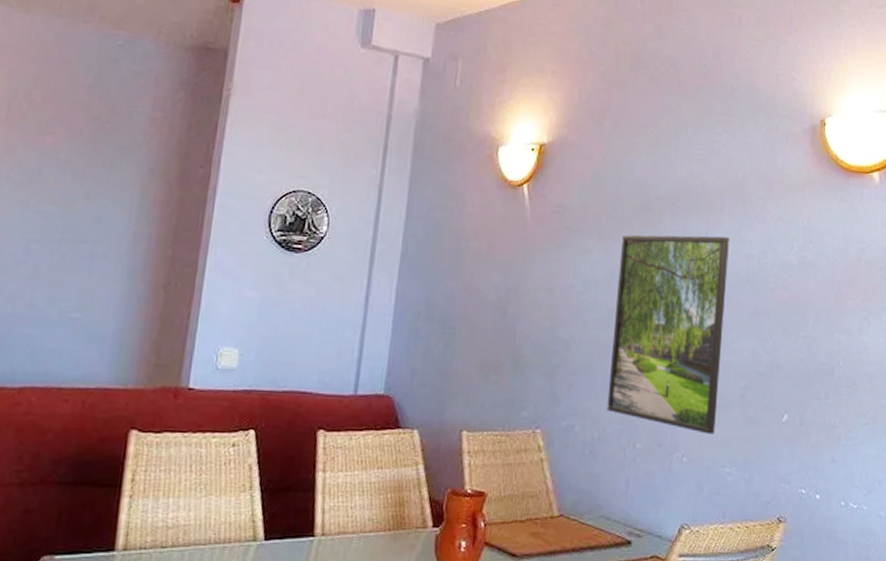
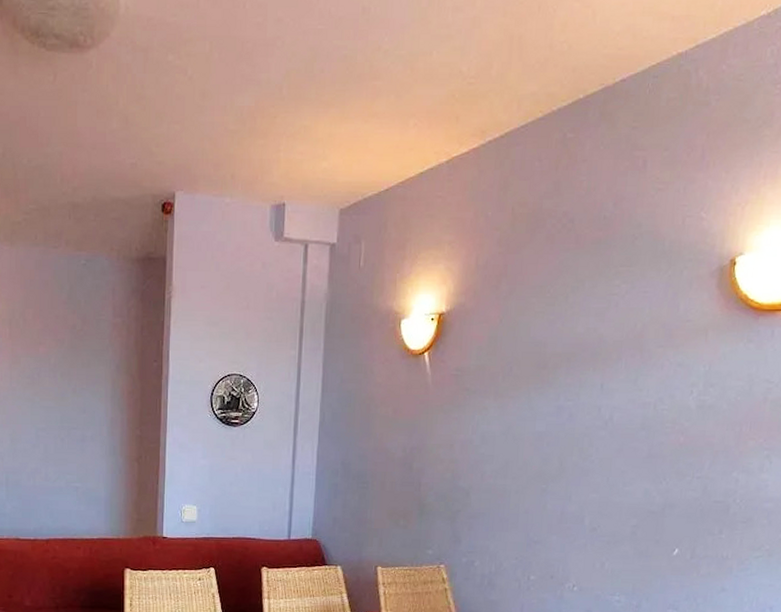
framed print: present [607,234,729,434] -> none [503,387,625,567]

